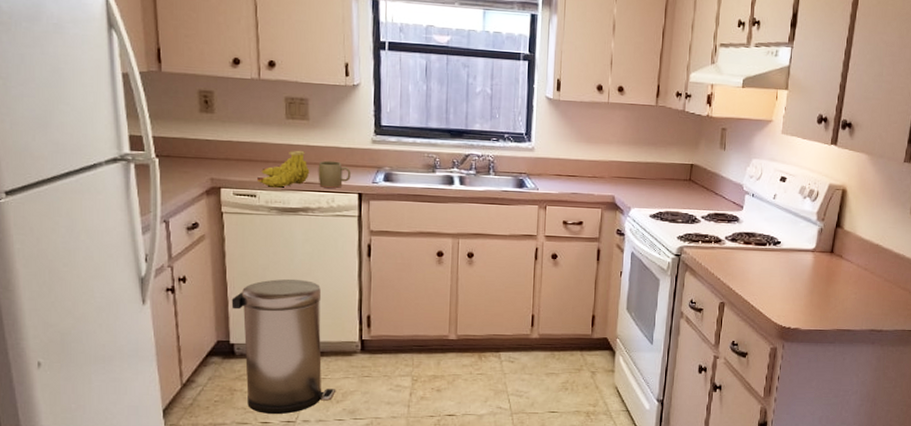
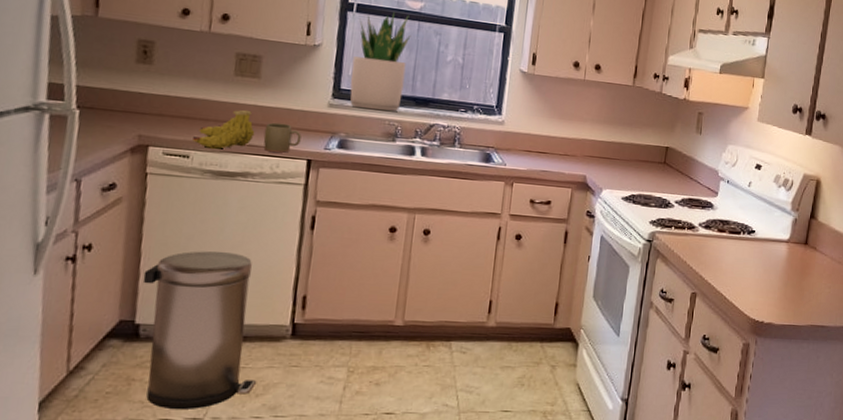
planter: none [389,47,441,145] -> present [350,11,411,112]

